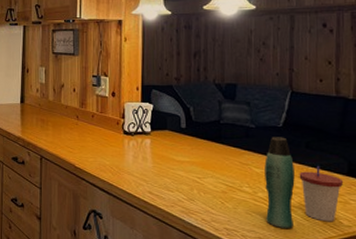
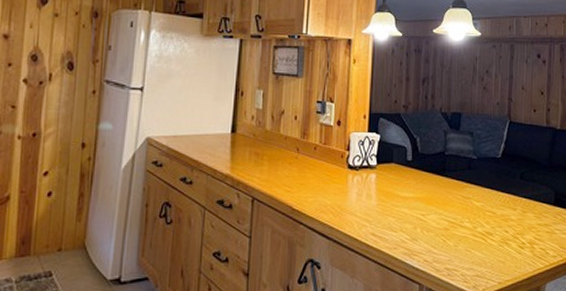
bottle: present [264,137,295,228] -> none [483,168,510,263]
cup: present [299,166,343,222] -> none [514,197,550,254]

